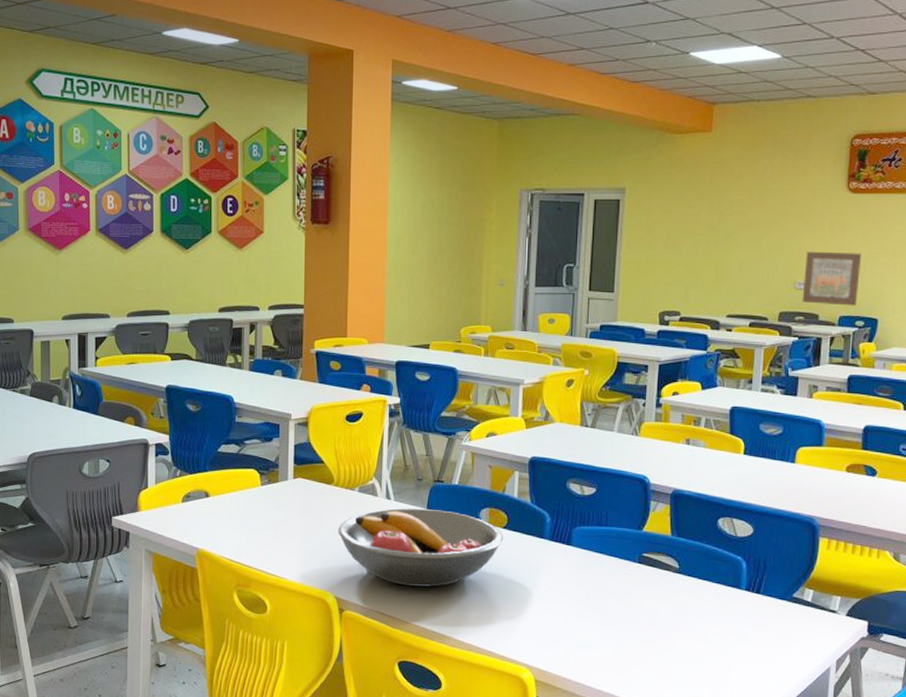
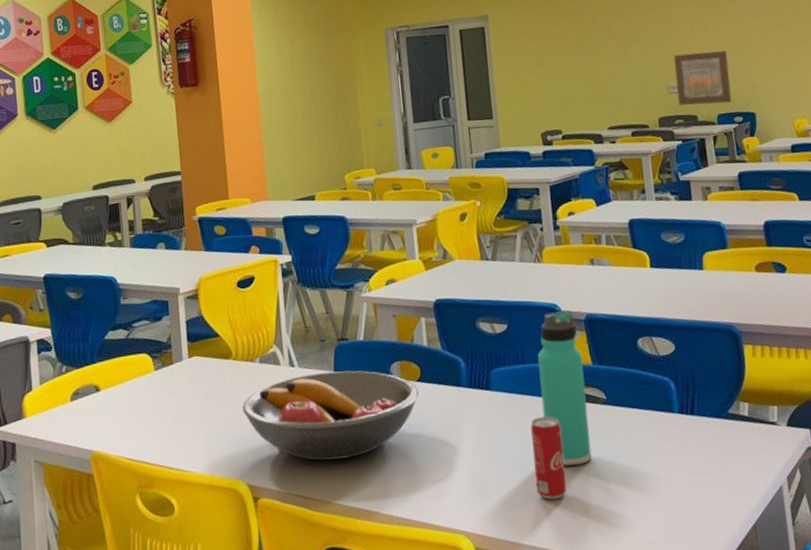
beverage can: none [599,575,631,649] -> present [531,416,567,500]
thermos bottle: none [617,483,663,623] -> present [537,310,592,466]

